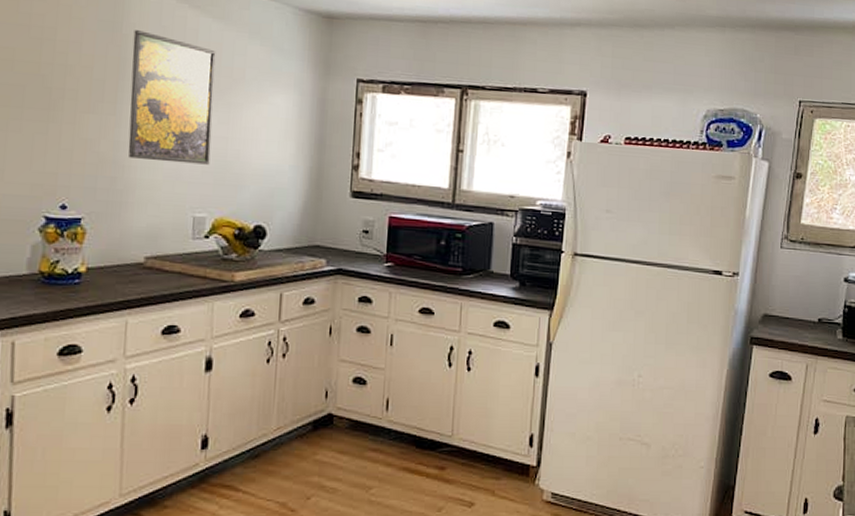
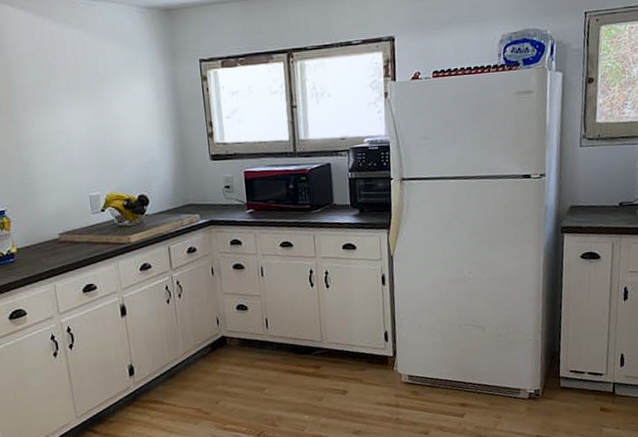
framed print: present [128,30,216,165] -> none [14,49,94,156]

